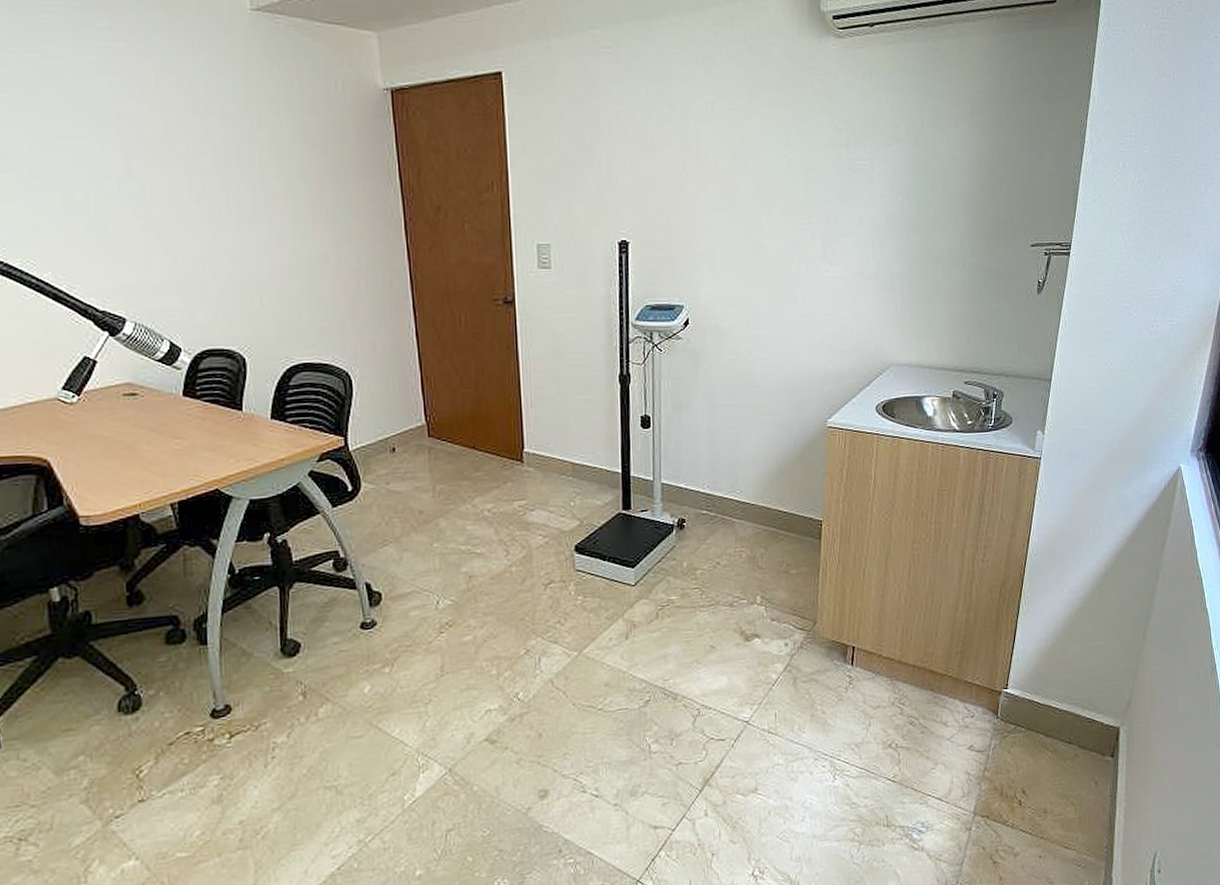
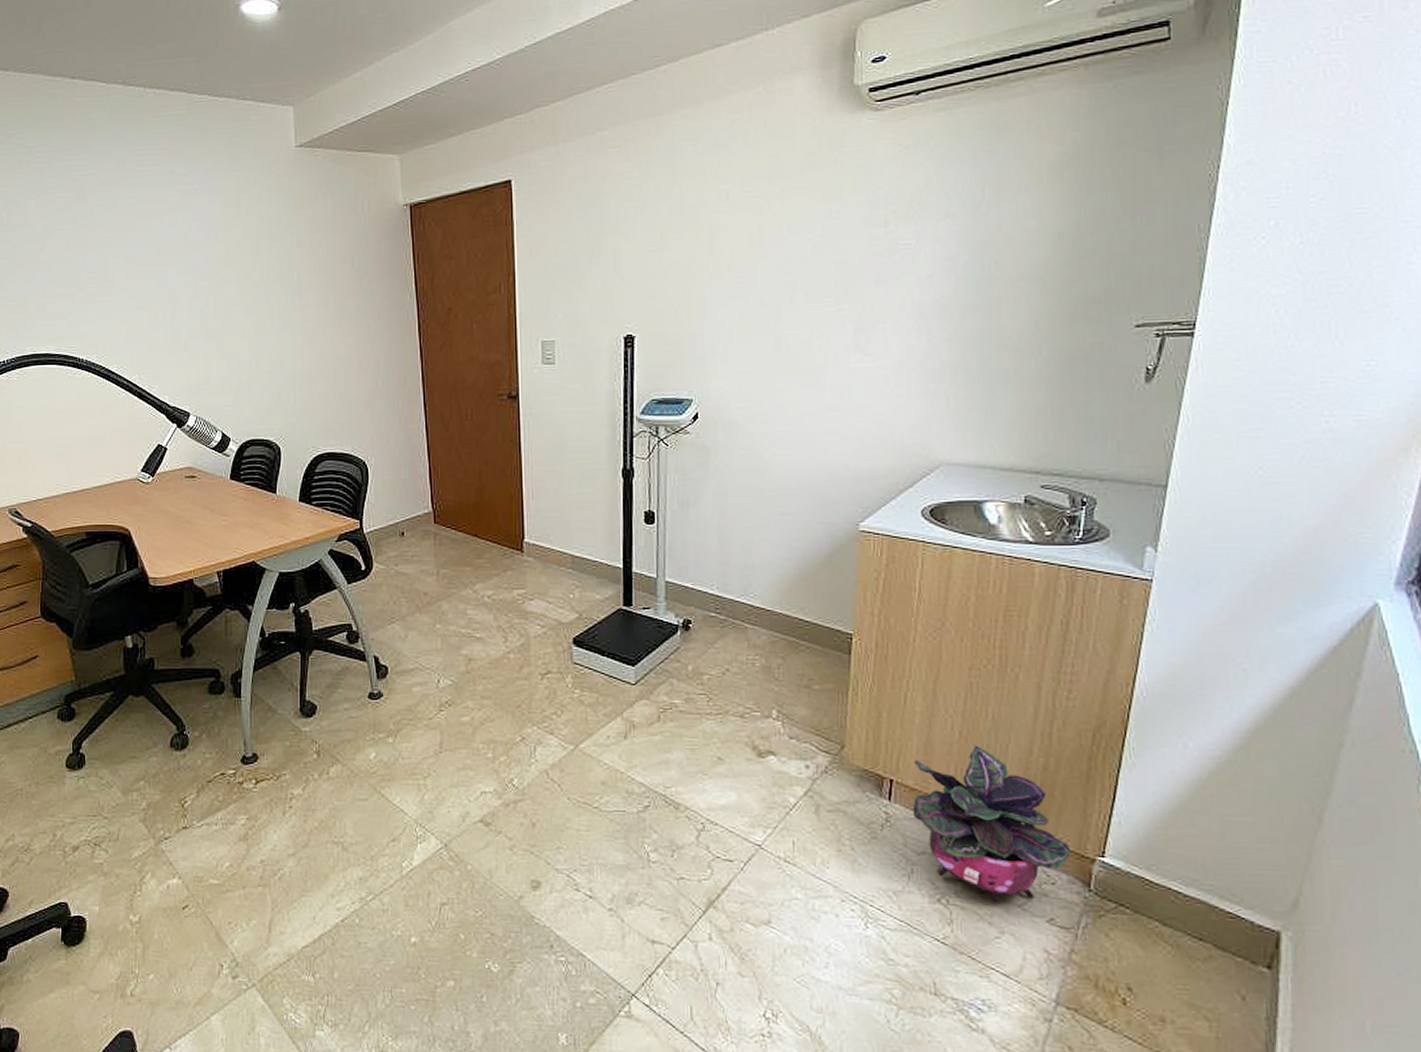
potted plant: none [870,608,984,740] -> present [912,745,1071,903]

